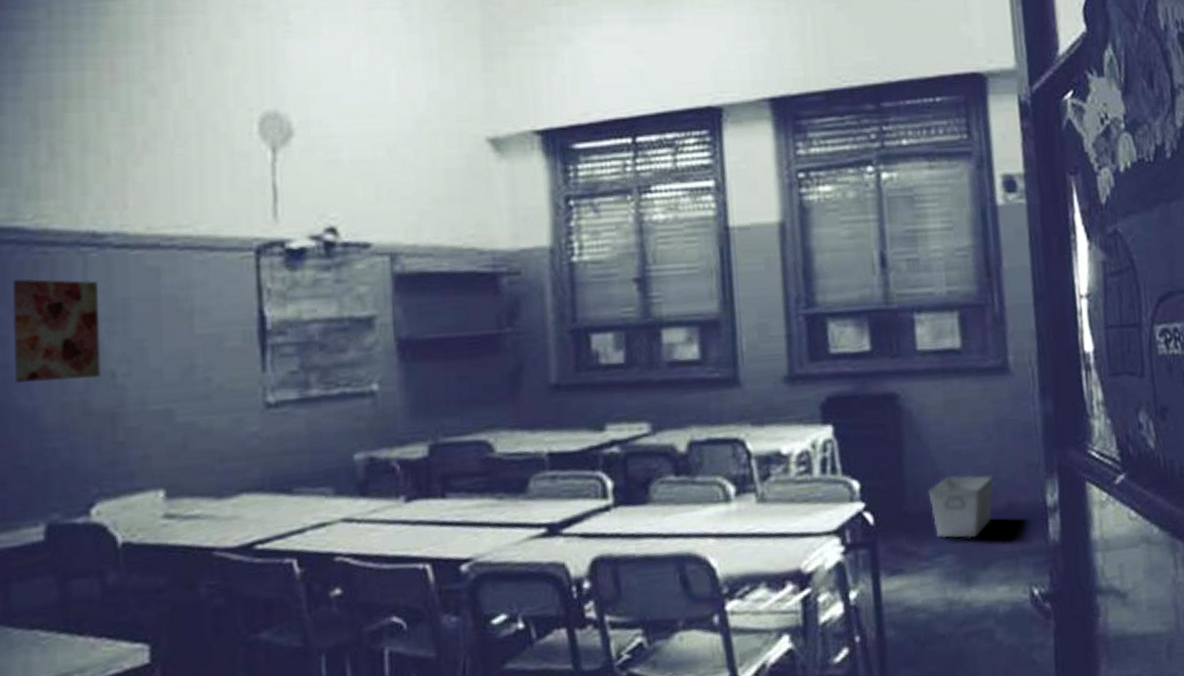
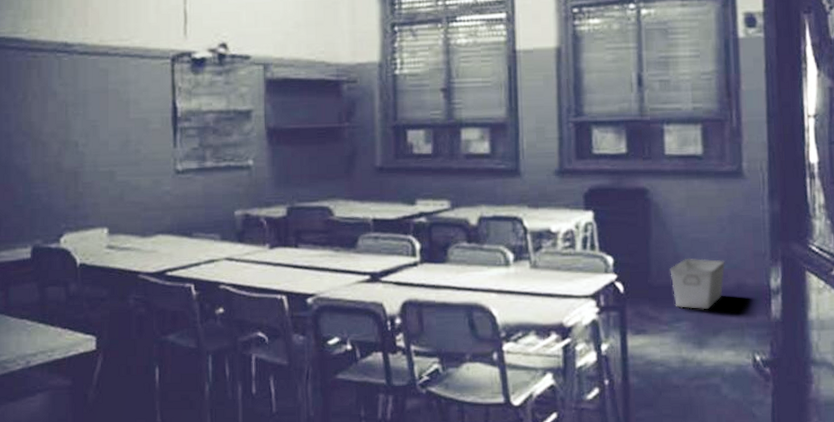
wall art: present [12,279,101,383] -> none [14,74,69,147]

